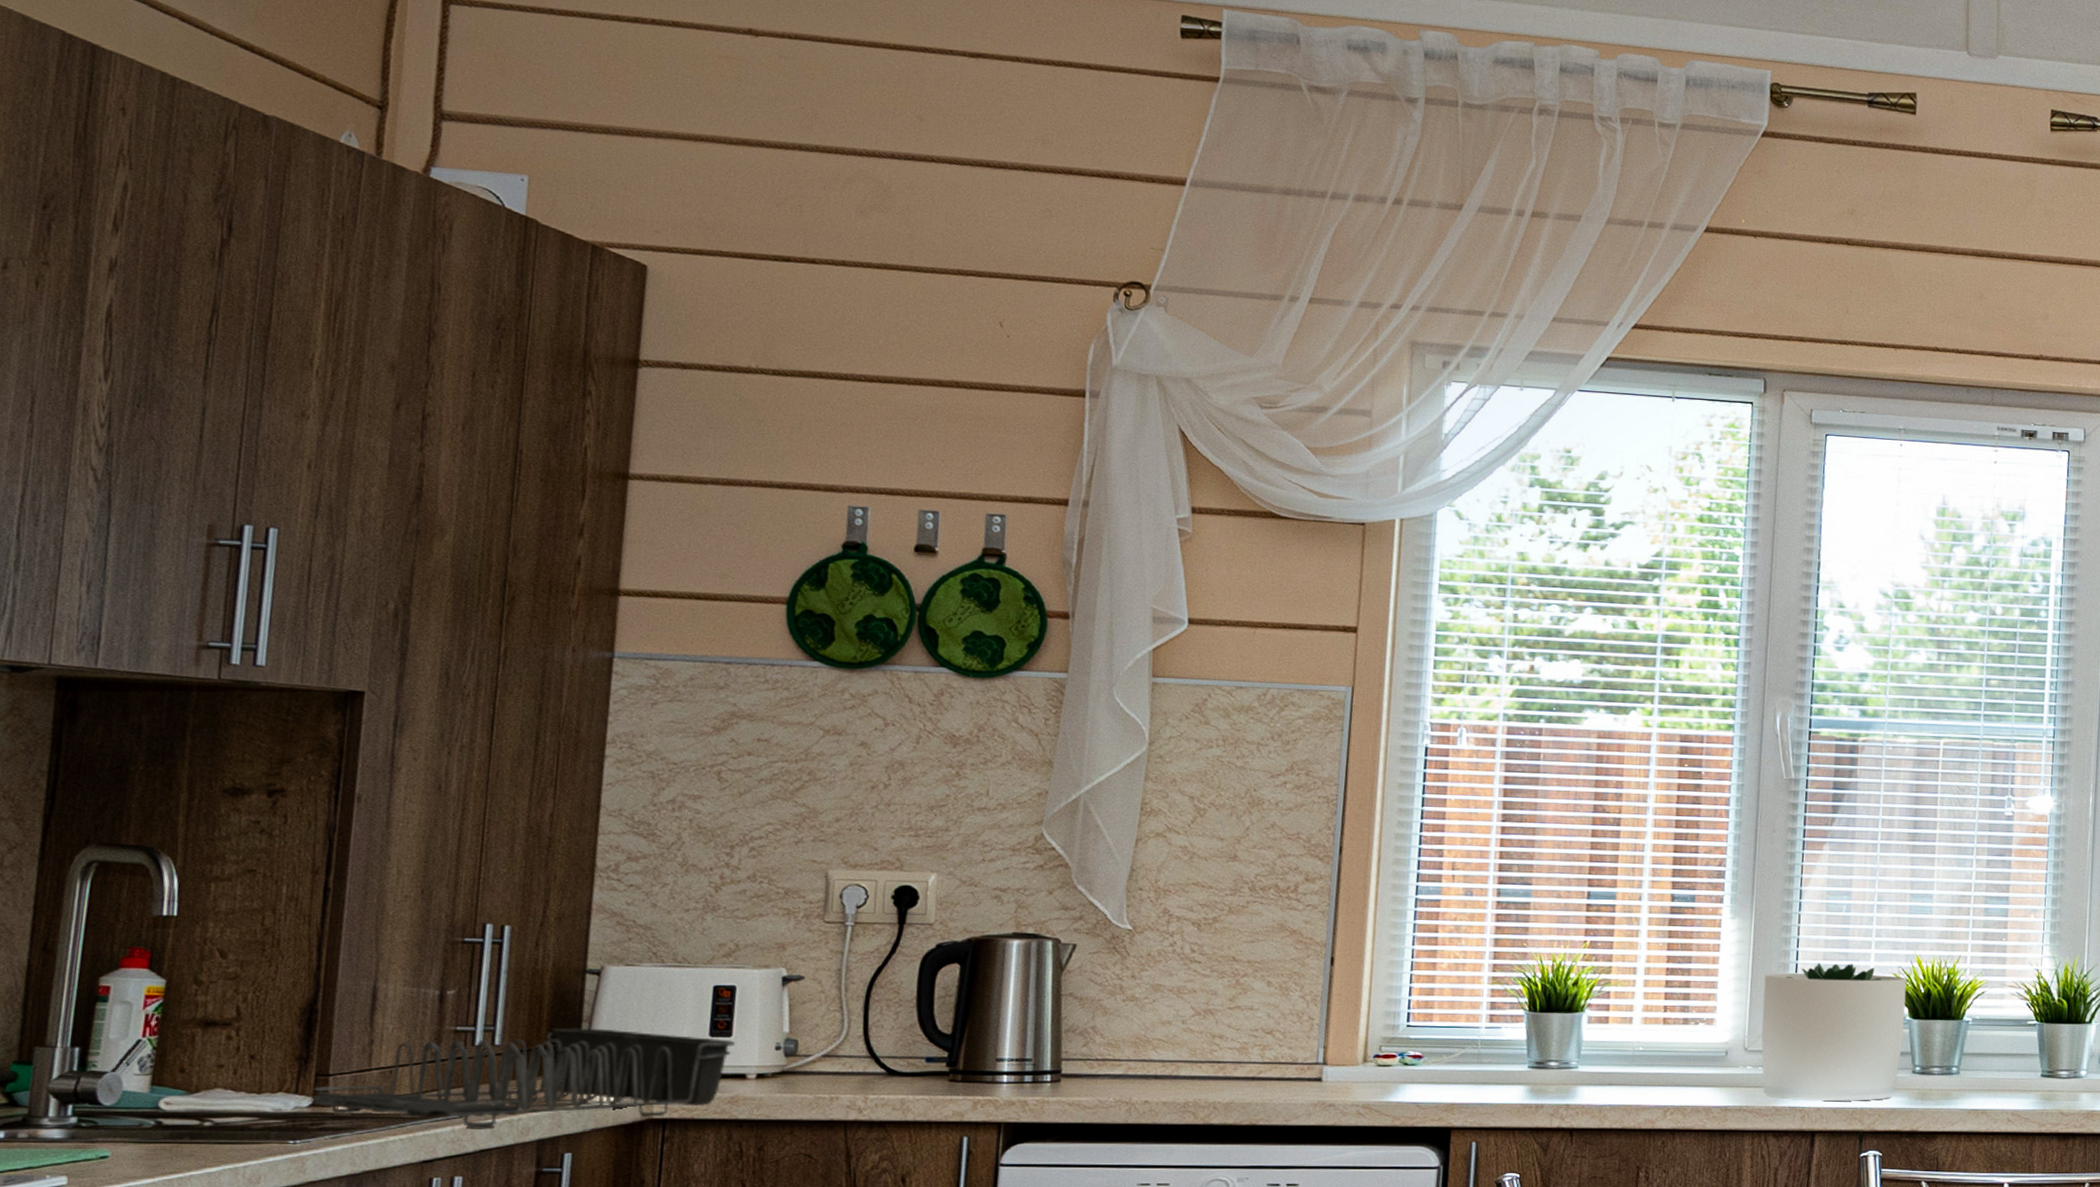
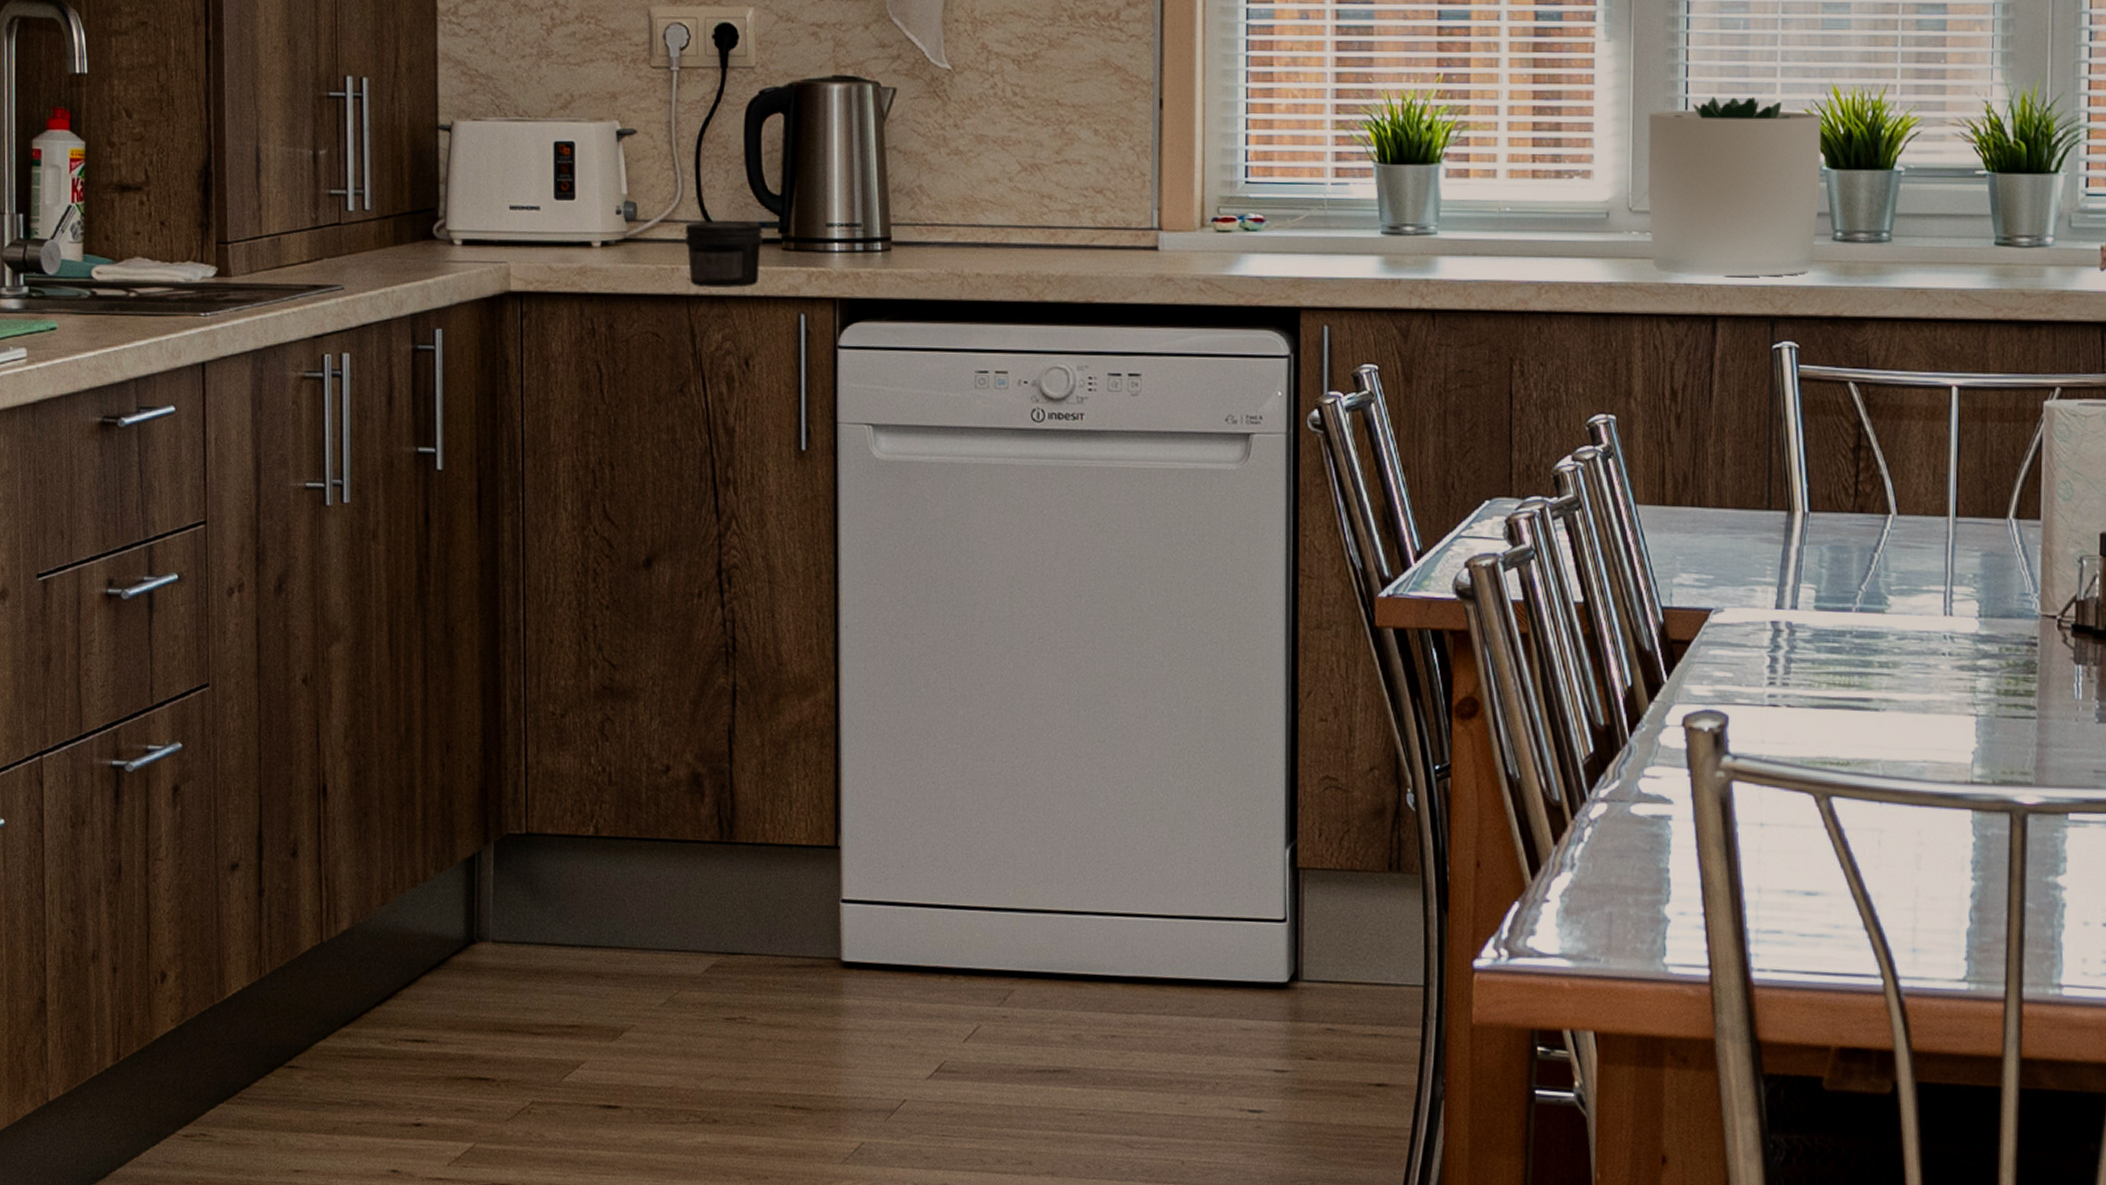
dish rack: present [312,1027,735,1128] -> none [216,190,578,301]
jar: none [846,1056,931,1114] -> present [684,221,764,288]

